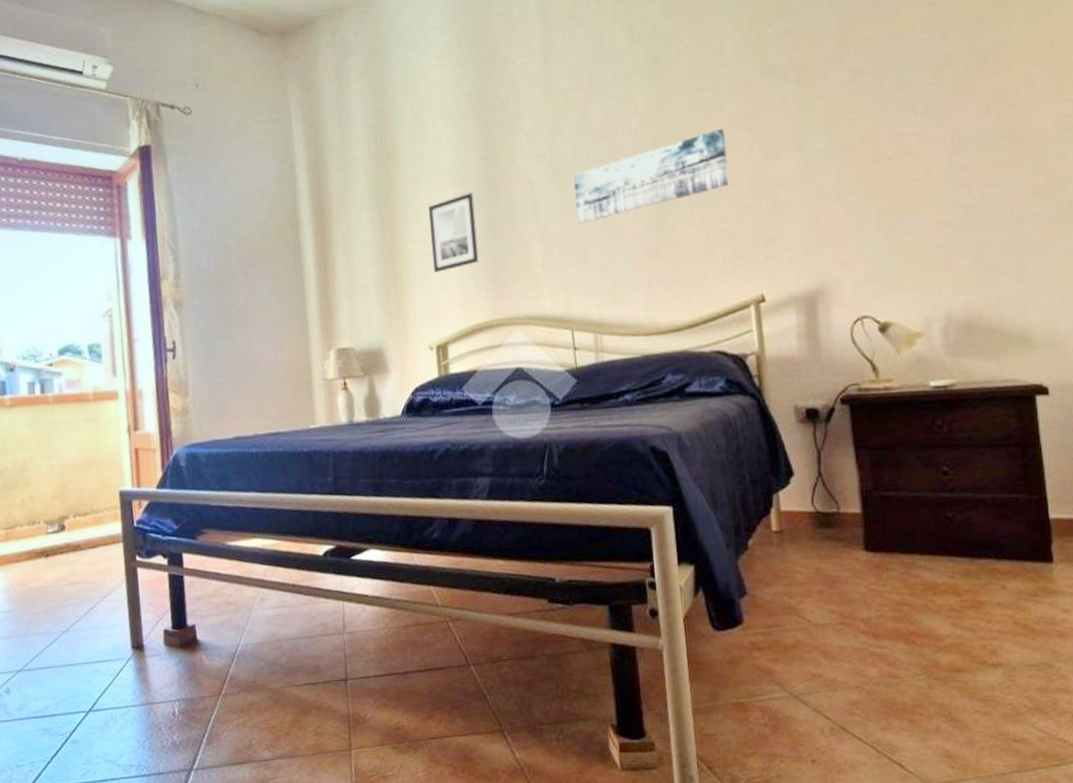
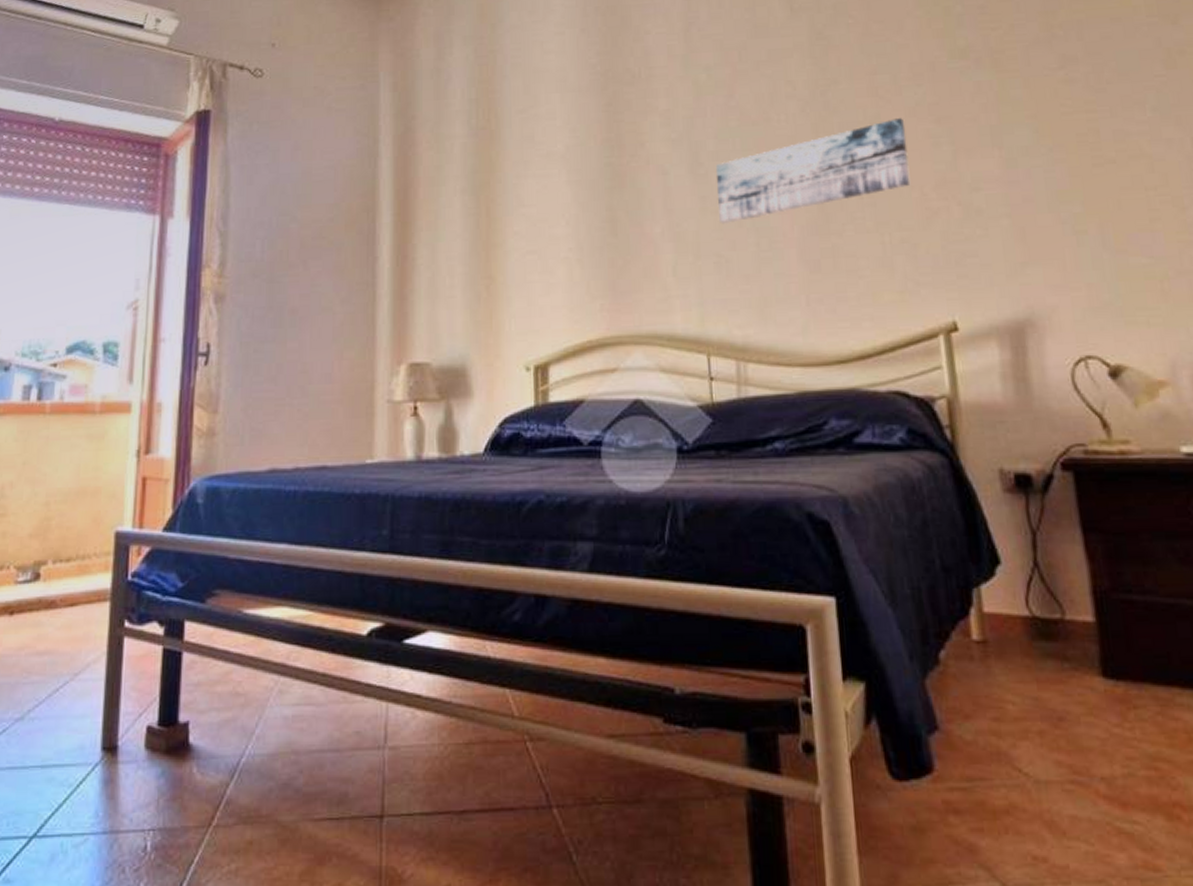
wall art: present [429,193,479,273] -> none [536,180,594,275]

